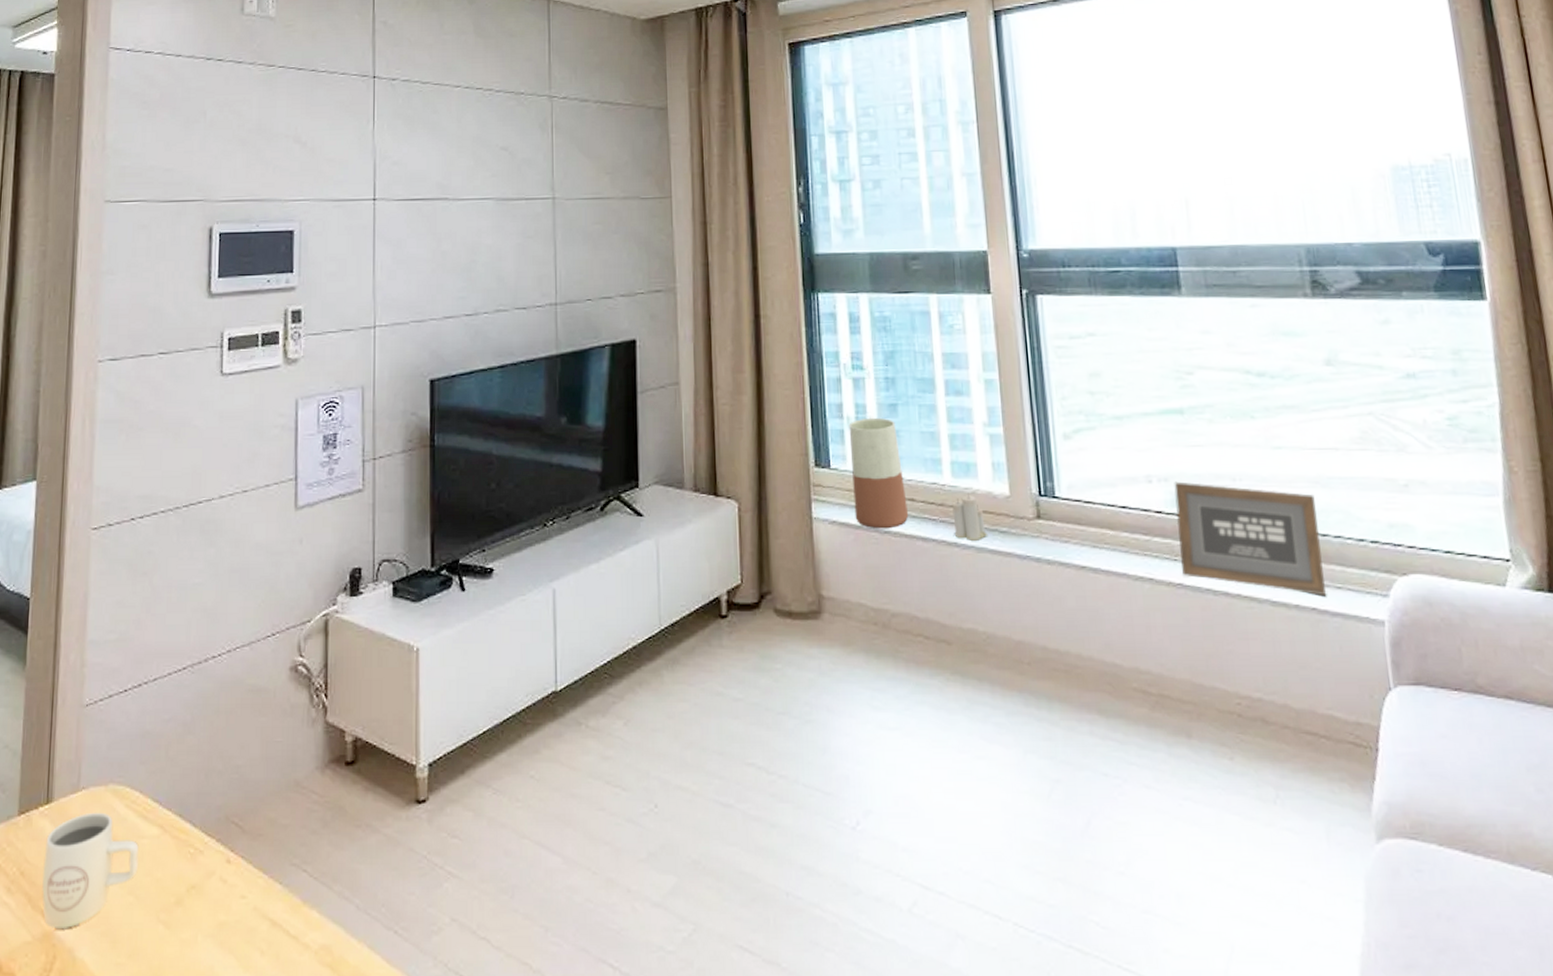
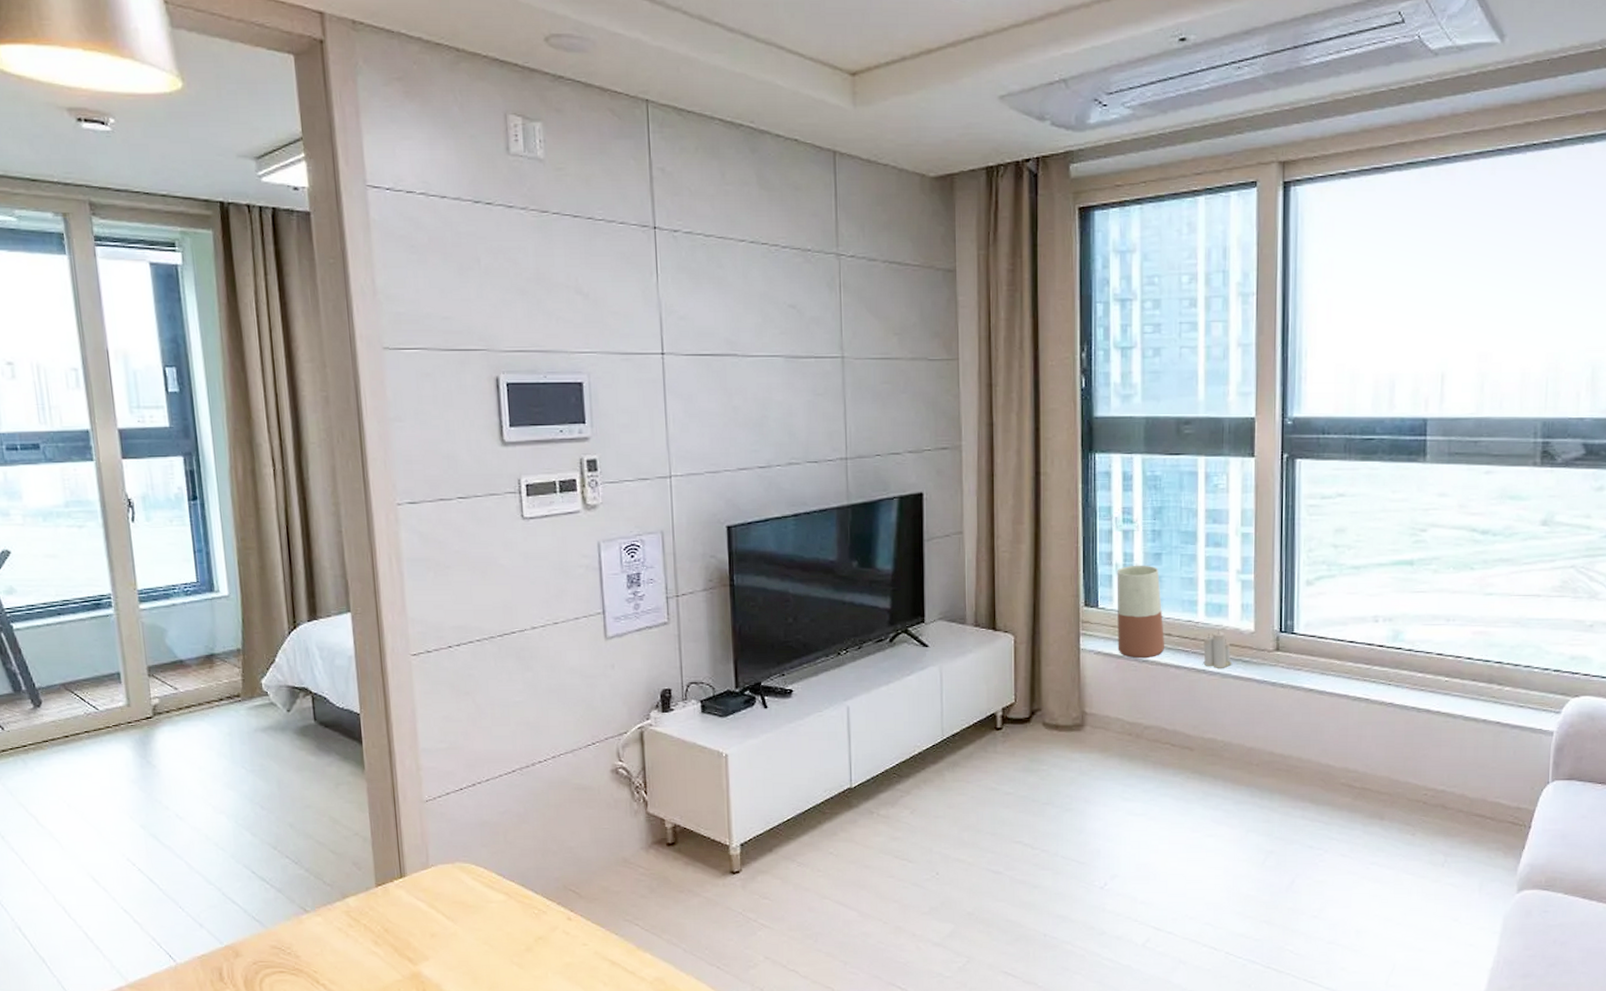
mug: present [42,812,139,928] -> none [404,883,490,970]
picture frame: present [1174,481,1327,595] -> none [1394,621,1514,712]

